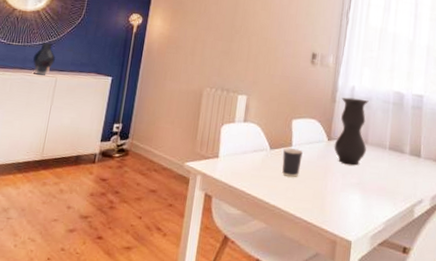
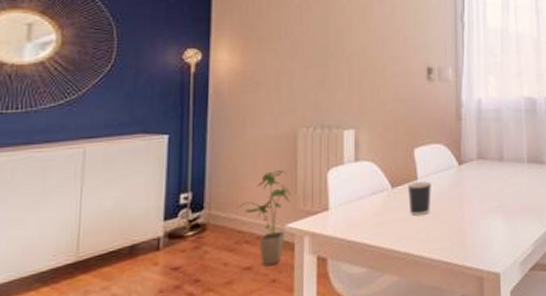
vase: present [32,41,55,77] -> none [43,102,79,150]
house plant: none [151,118,192,192] -> present [236,170,291,265]
vase: present [334,97,369,165] -> none [466,111,503,188]

